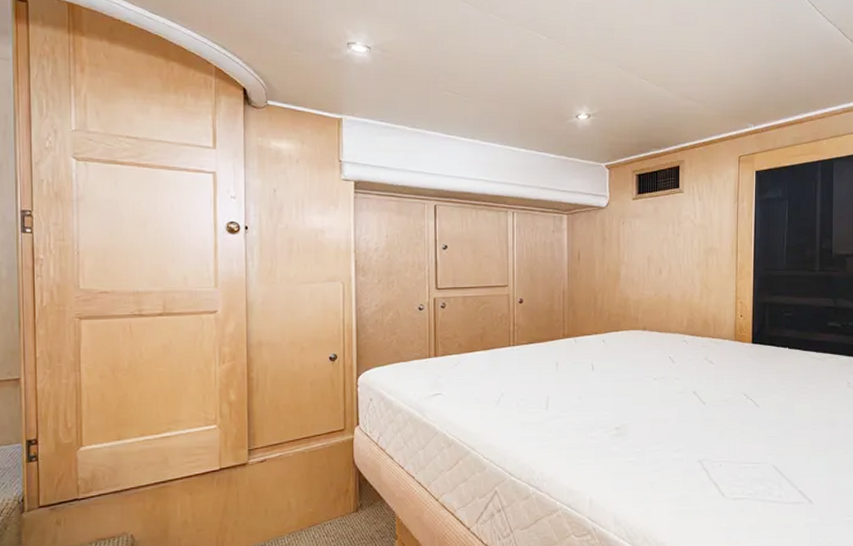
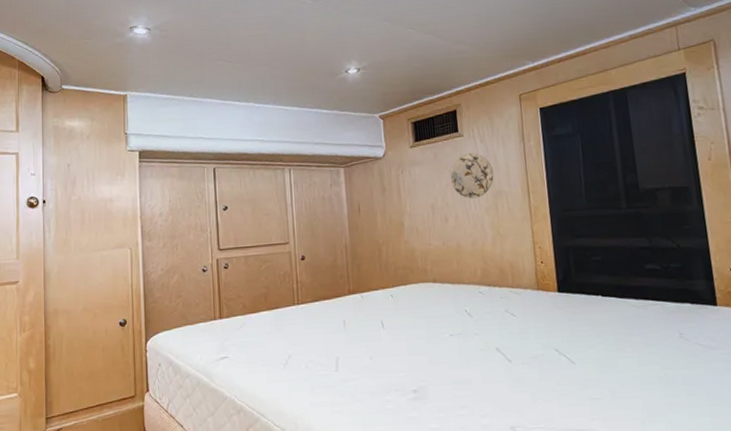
decorative plate: none [667,210,708,253] -> present [450,153,494,199]

